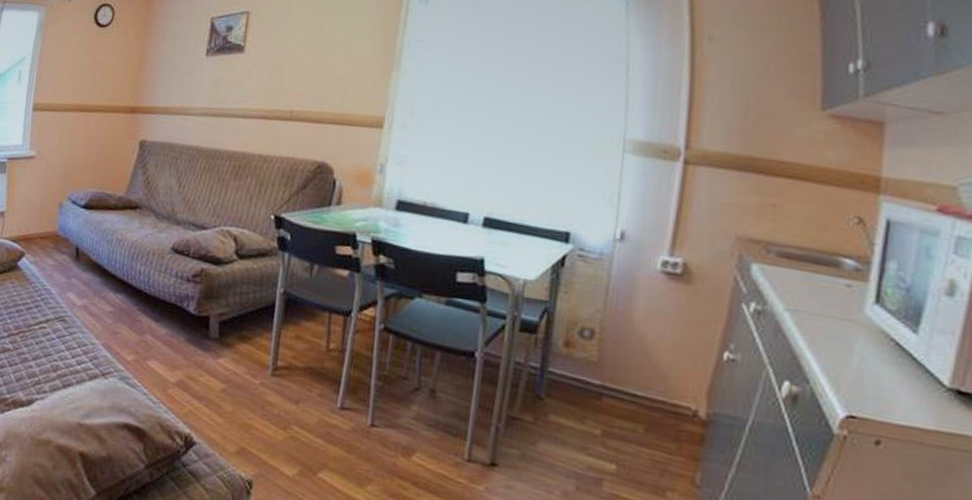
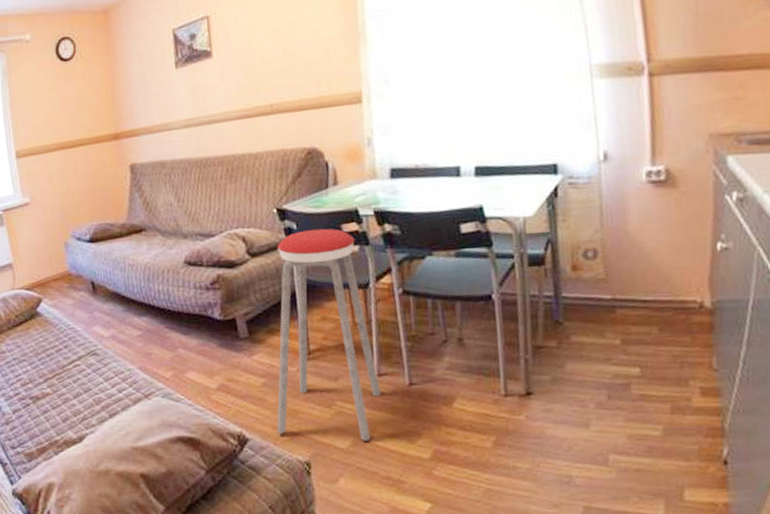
music stool: none [226,243,347,474] -> present [276,228,381,441]

